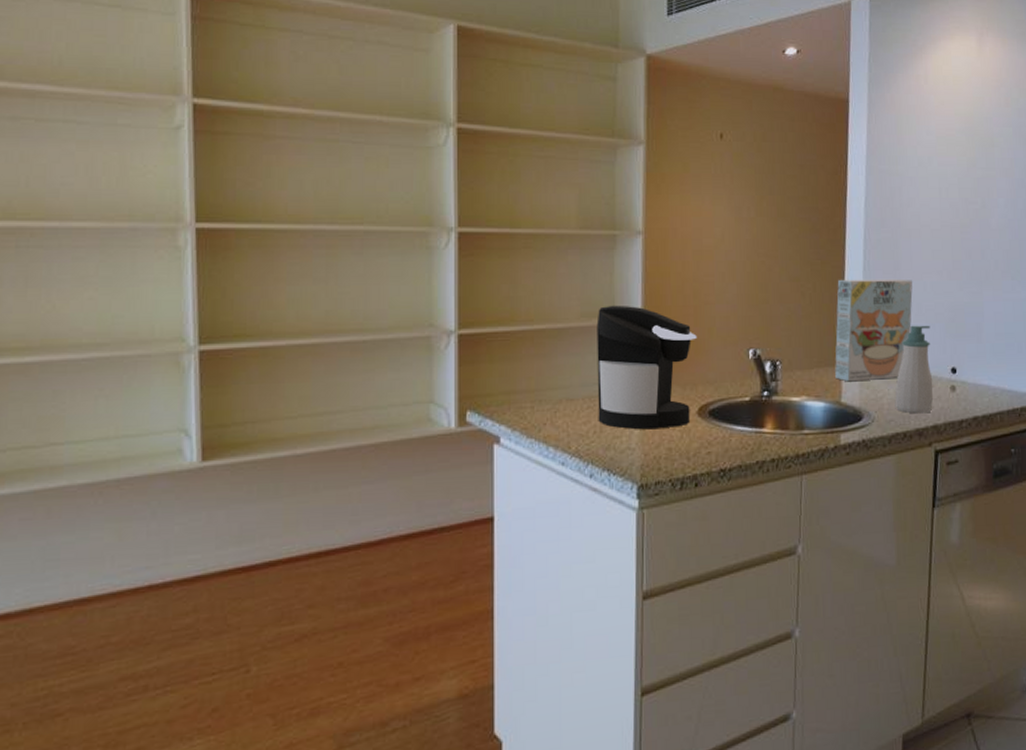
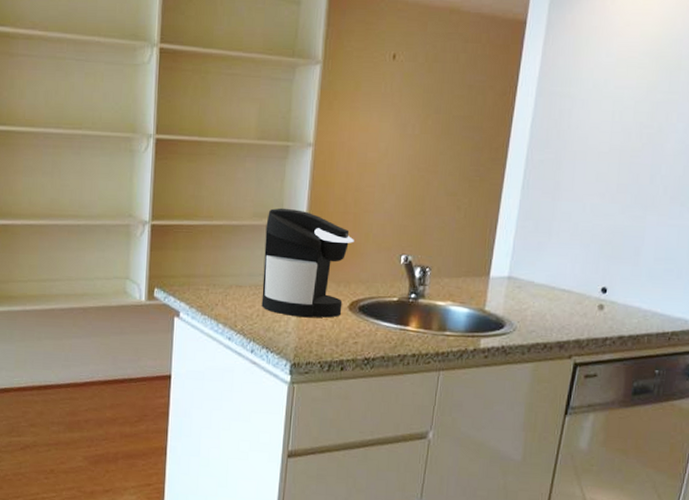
cereal box: present [835,279,913,382] -> none [482,196,571,293]
soap bottle: present [894,325,934,414] -> none [538,244,585,328]

